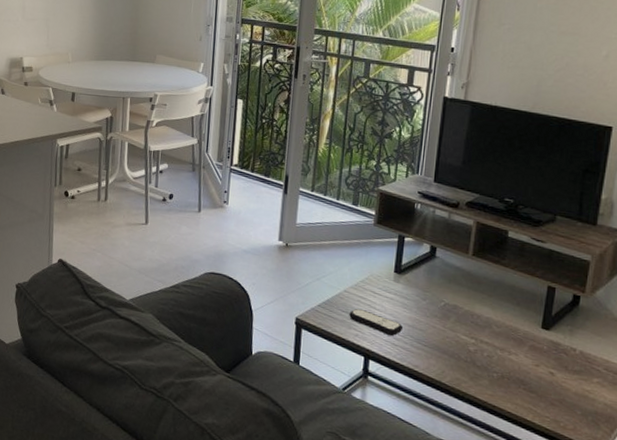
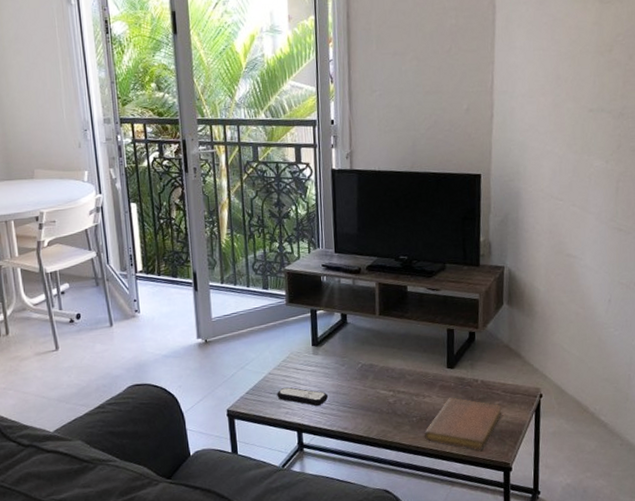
notebook: none [504,361,601,428] -> present [425,397,502,450]

